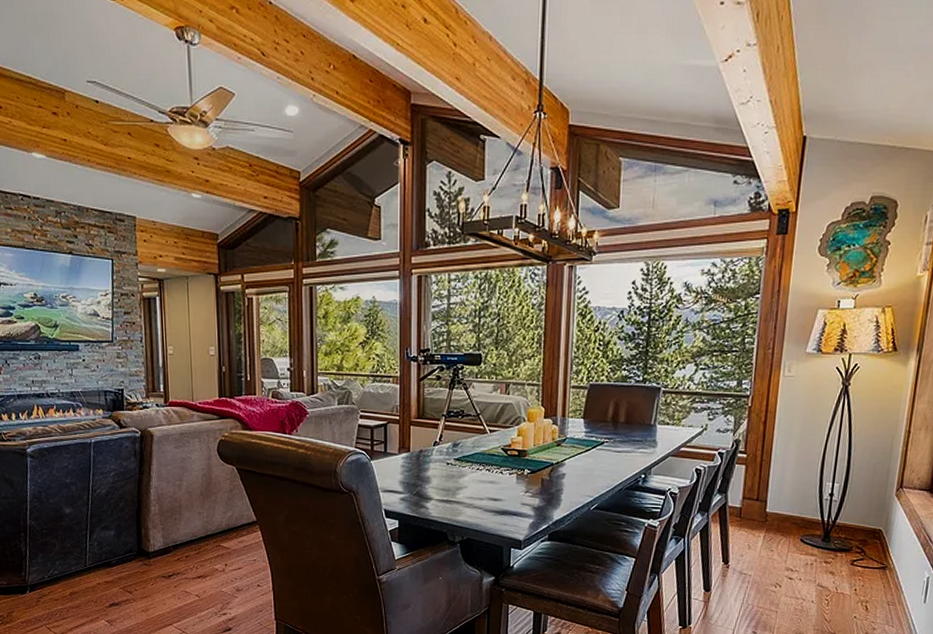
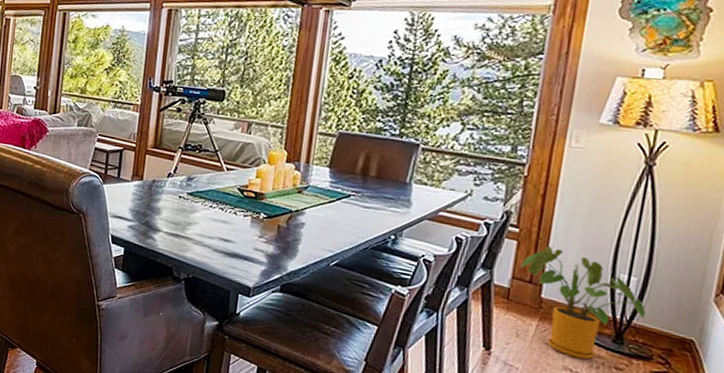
house plant: none [749,466,847,559] -> present [520,246,646,360]

